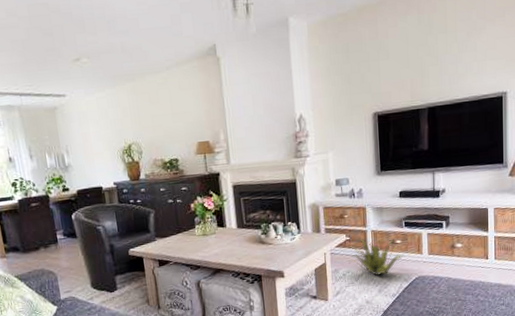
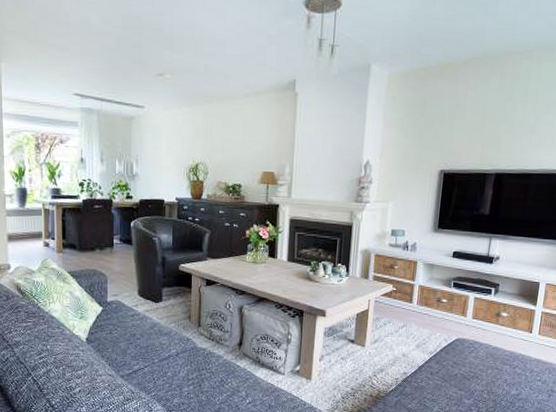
decorative plant: present [348,238,404,276] -> none [391,290,447,331]

